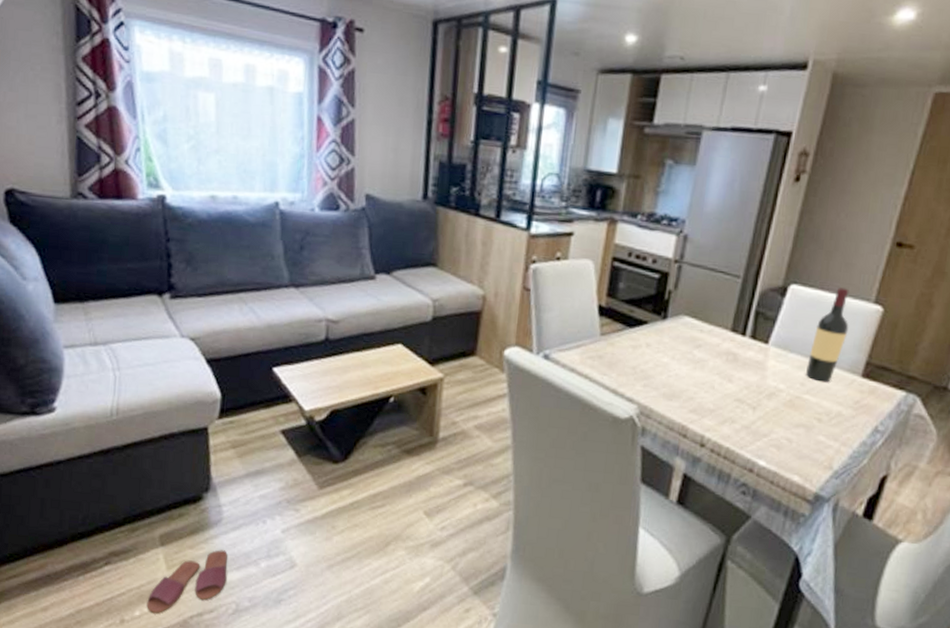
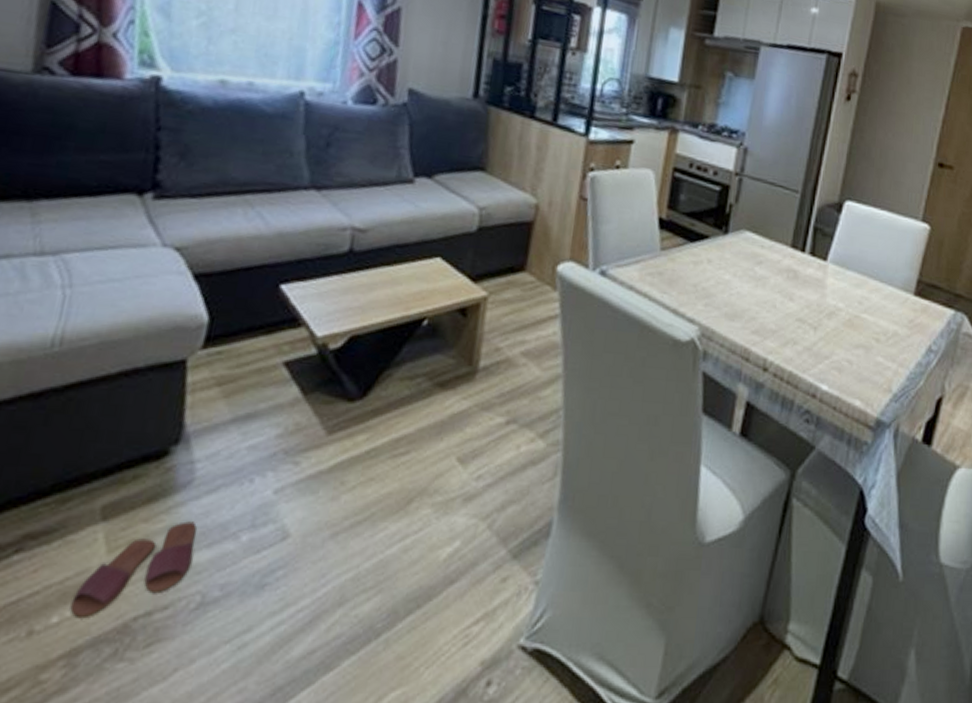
wine bottle: present [806,287,849,381] -> none [863,205,901,300]

